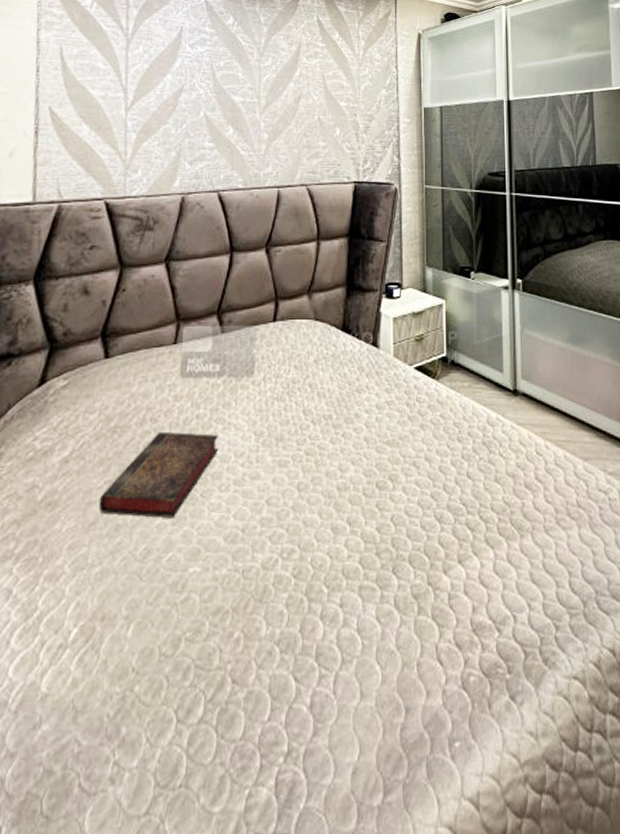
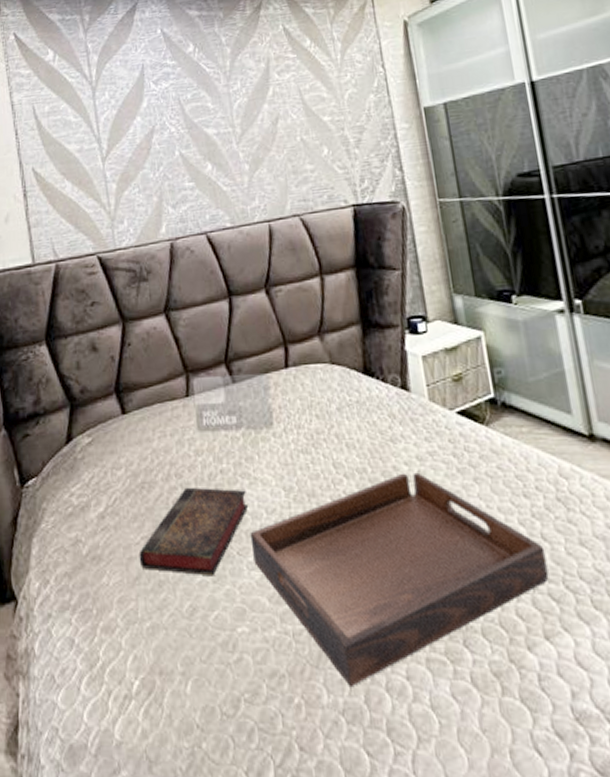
serving tray: none [215,419,468,617] -> present [250,472,549,686]

